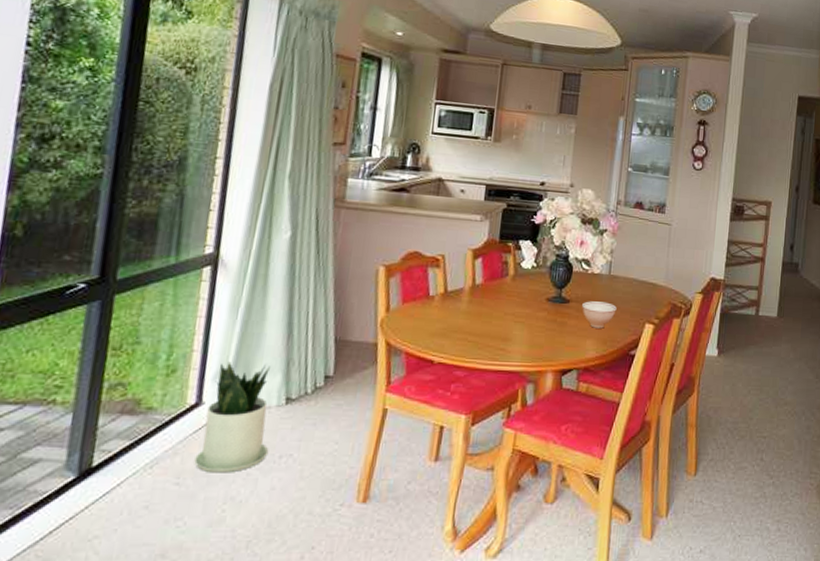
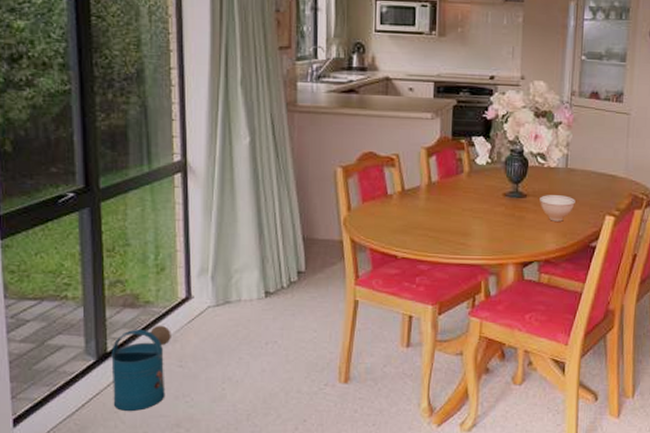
watering can: none [88,435,172,539] -> present [111,325,171,411]
planter: present [194,361,270,473] -> none [192,260,256,357]

